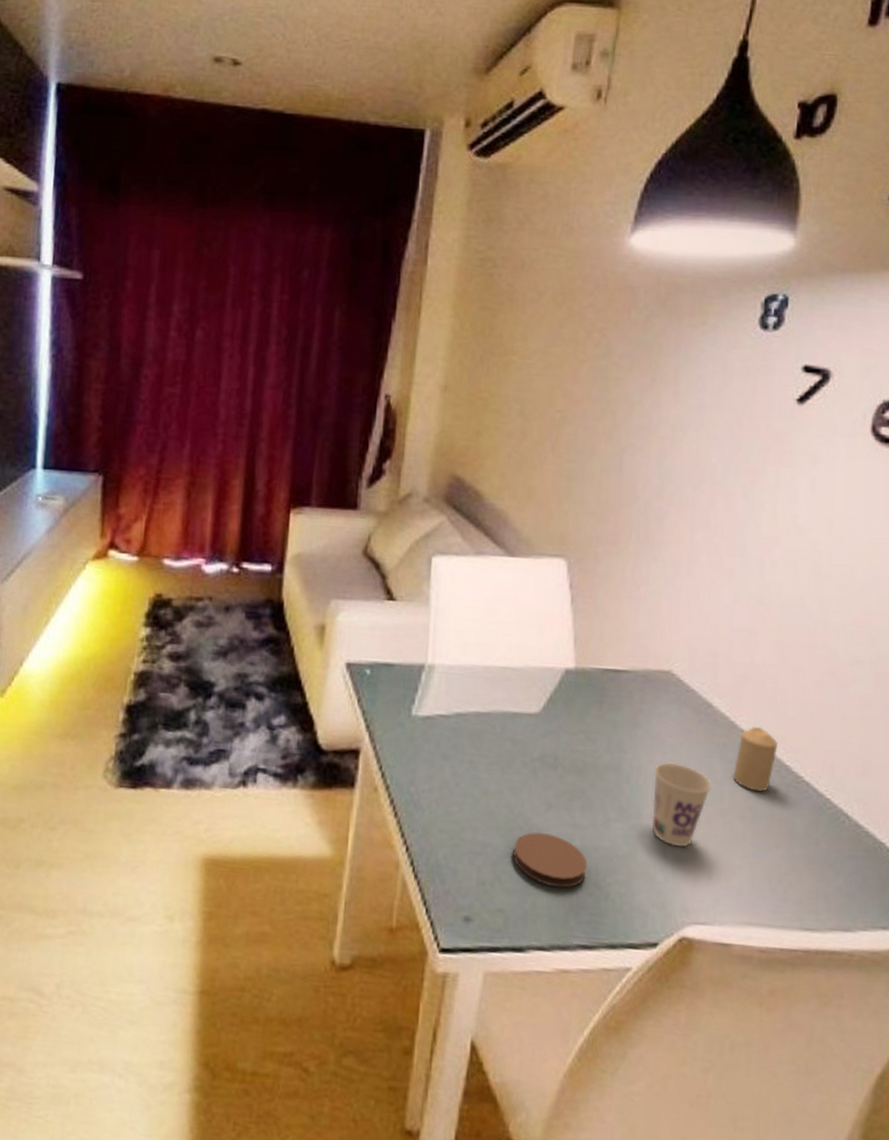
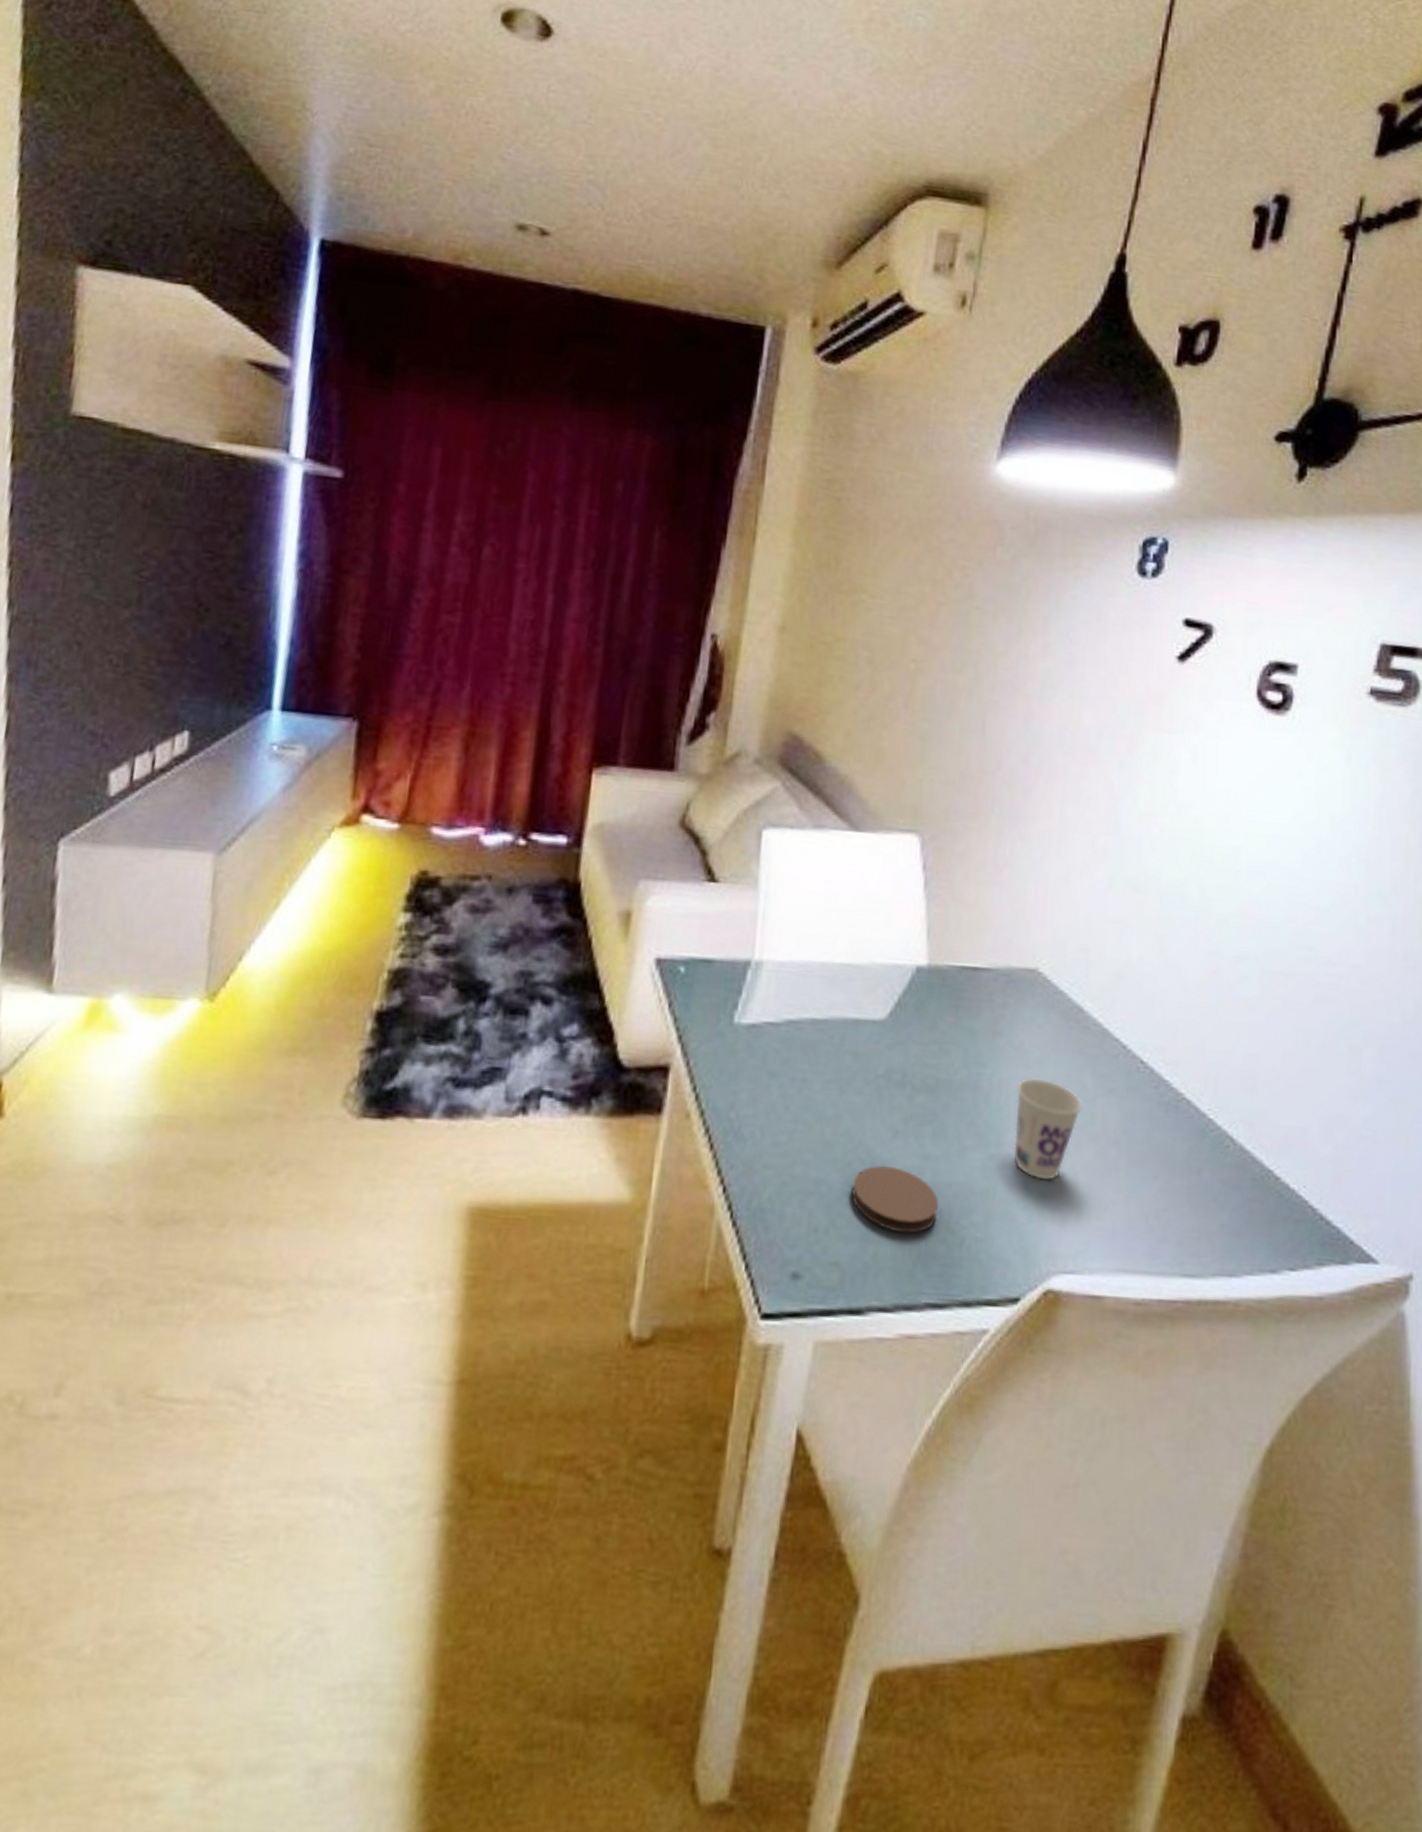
candle: present [734,726,778,792] -> none [1107,1034,1156,1112]

